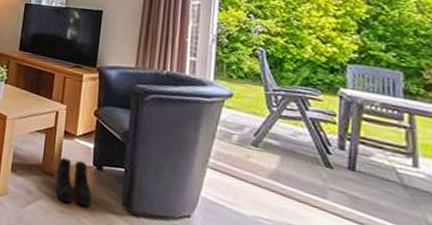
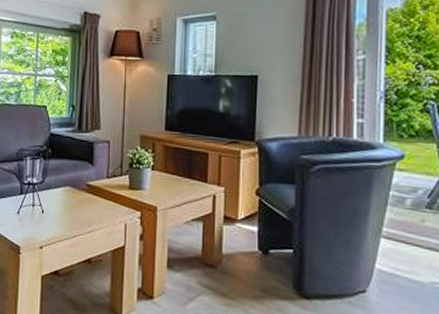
boots: present [55,157,92,207] -> none [218,246,259,296]

